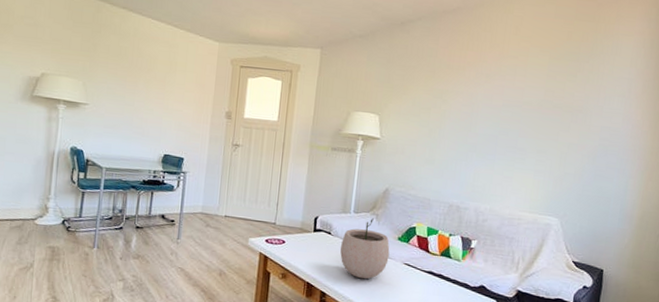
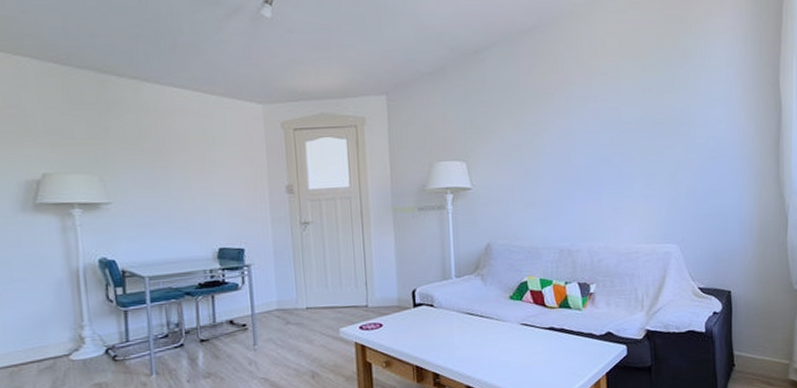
plant pot: present [340,217,390,279] -> none [447,279,503,350]

